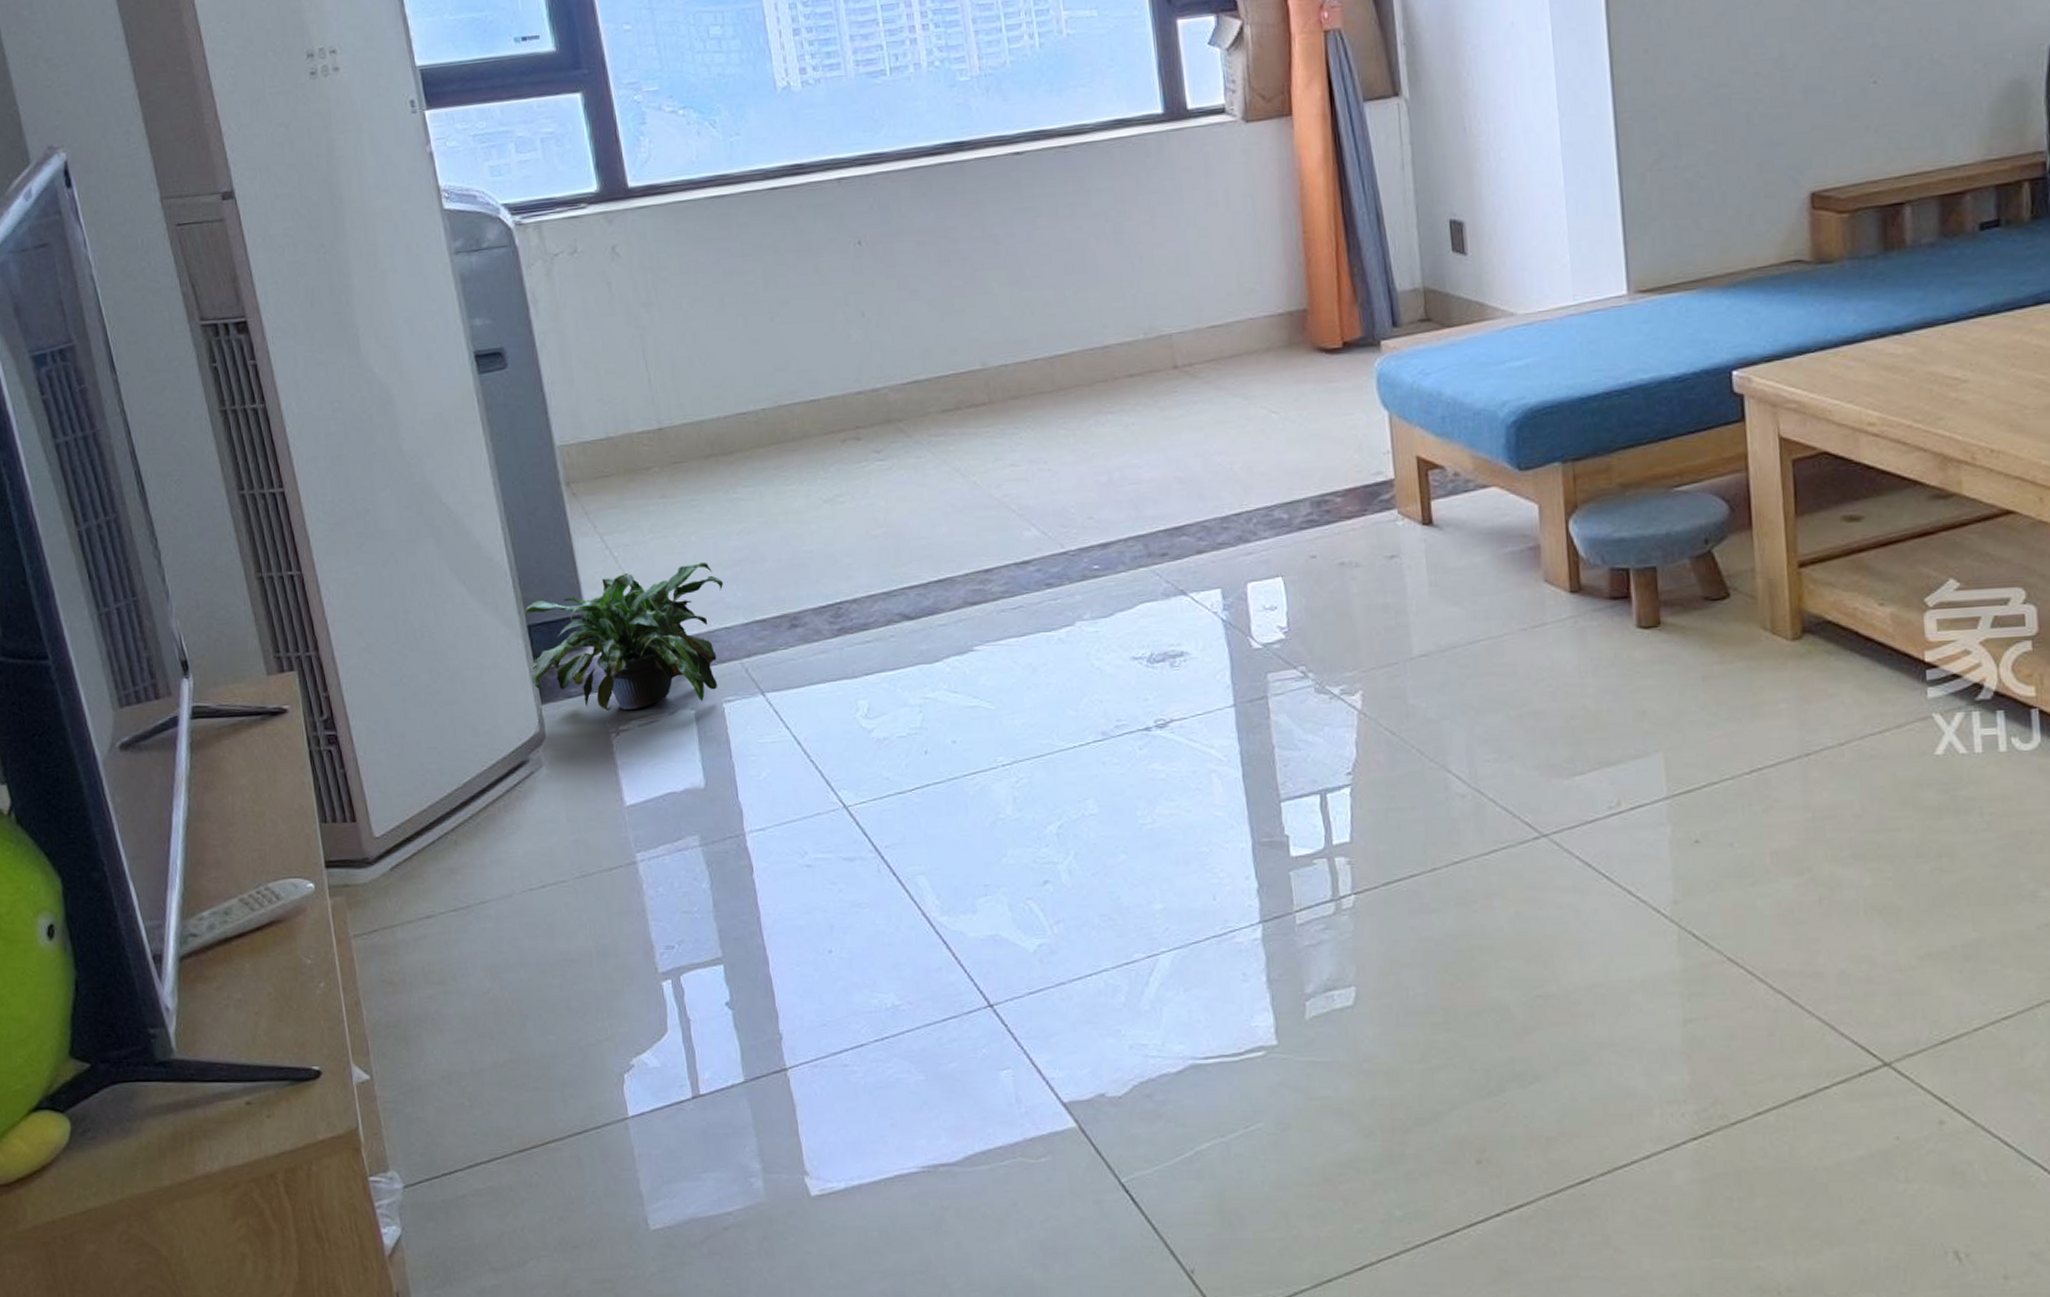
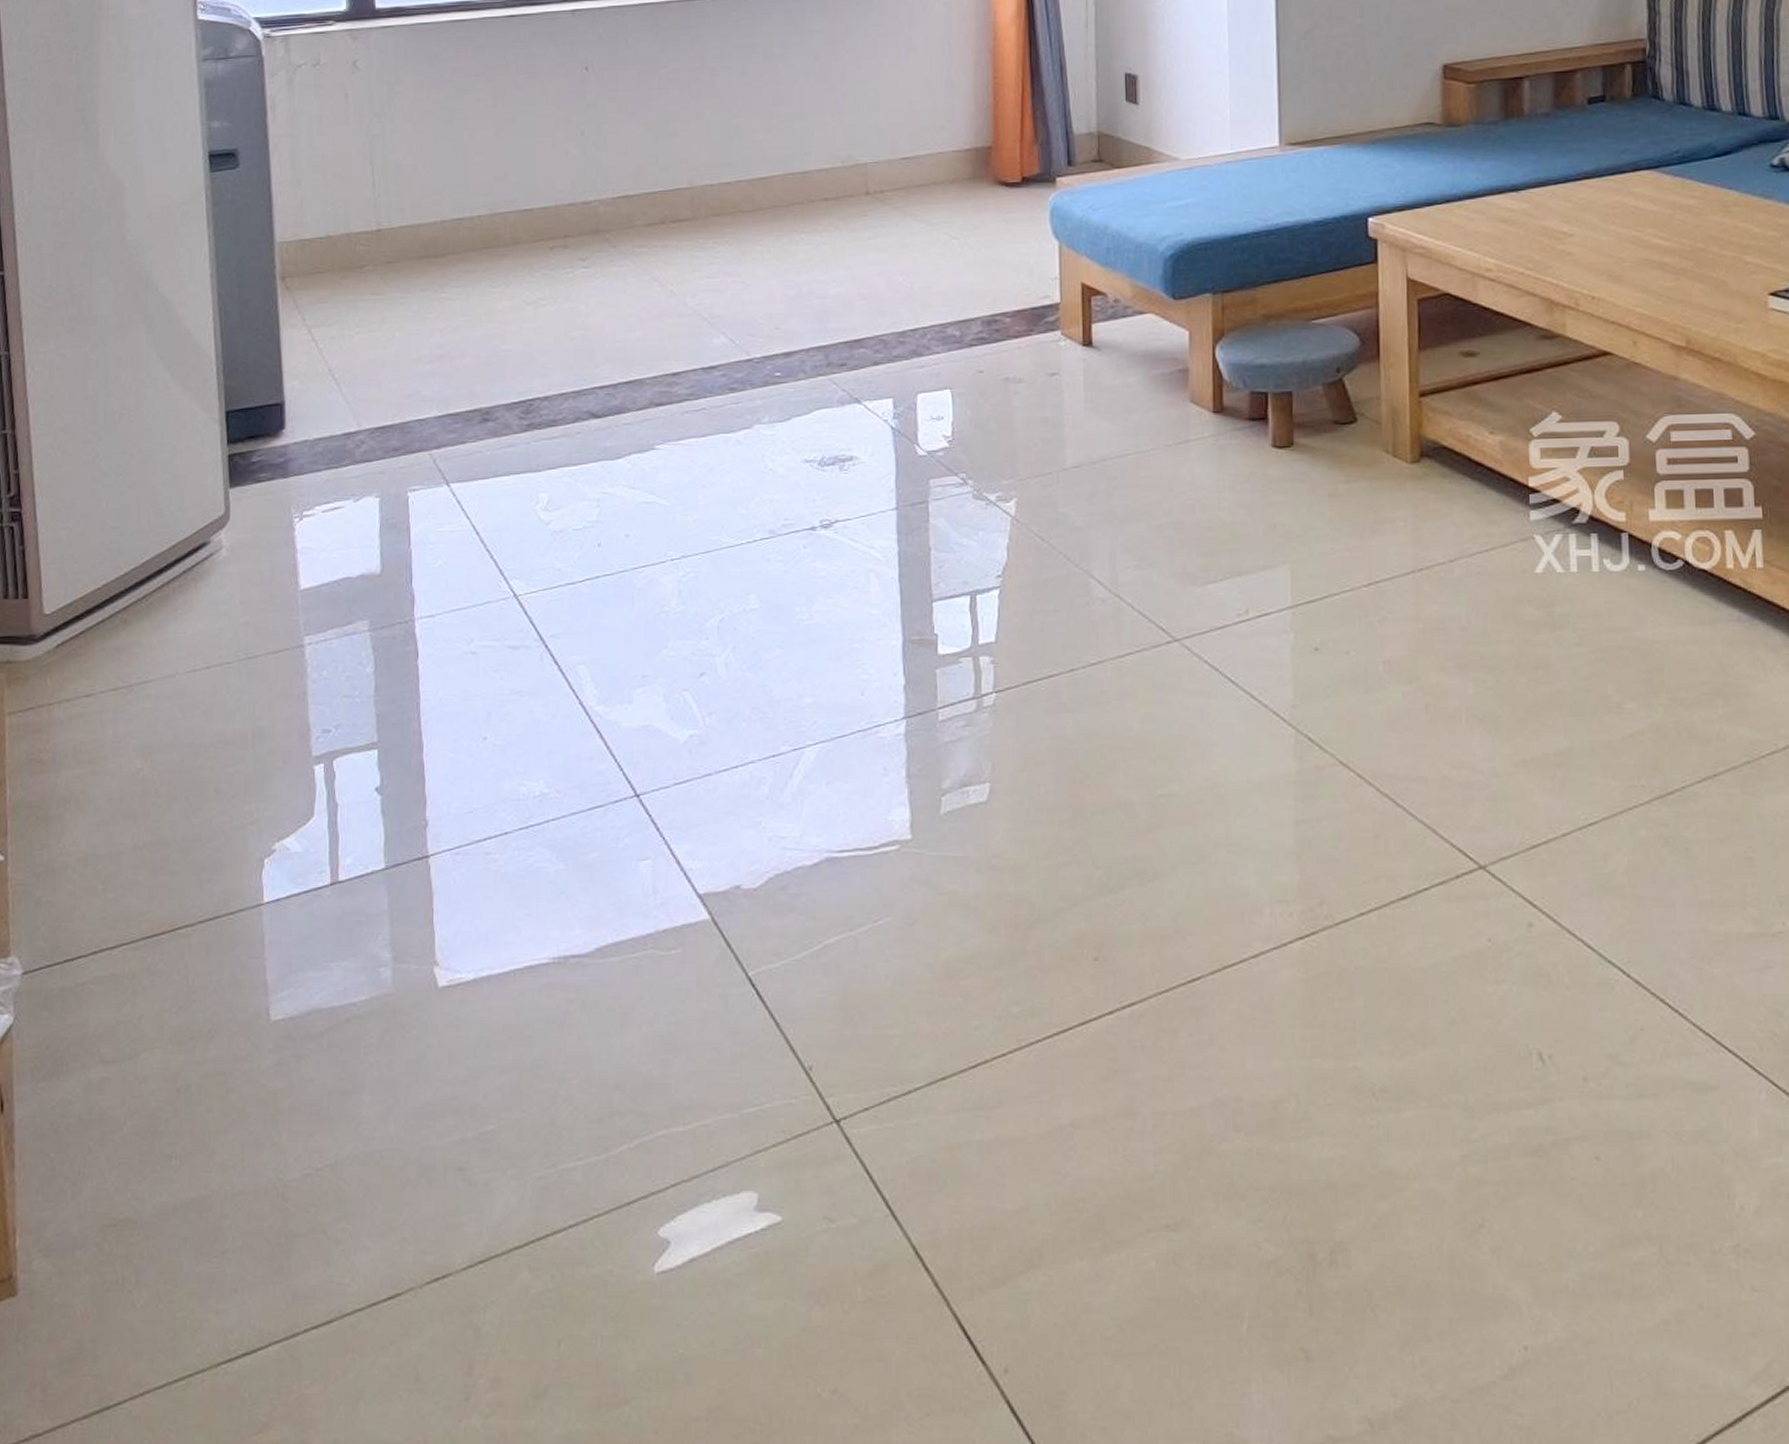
potted plant: present [523,562,723,711] -> none [222,357,421,496]

